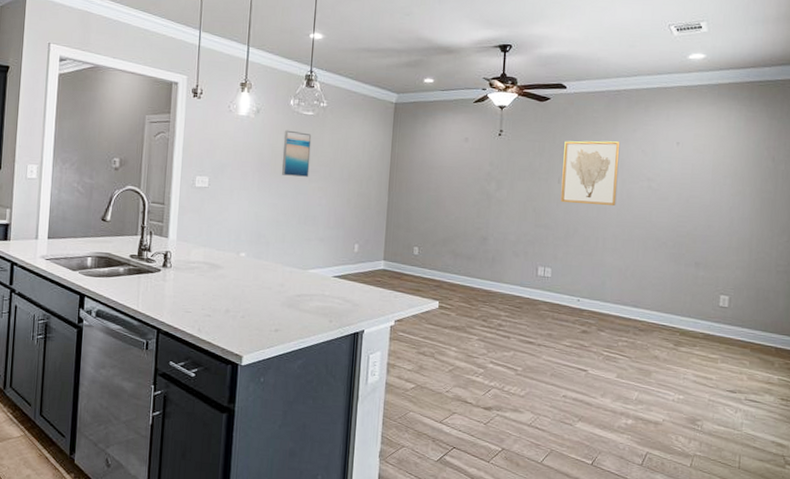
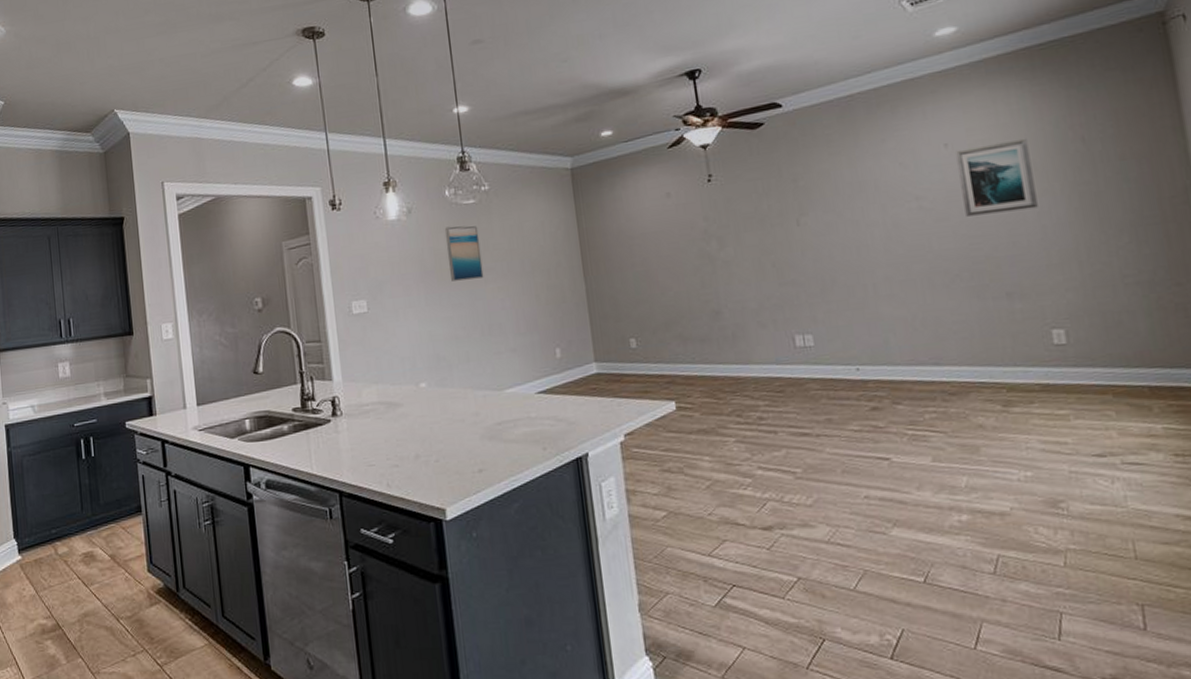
wall art: present [560,141,620,205] -> none [794,159,880,250]
wall art: none [680,149,735,204] -> present [956,138,1038,216]

